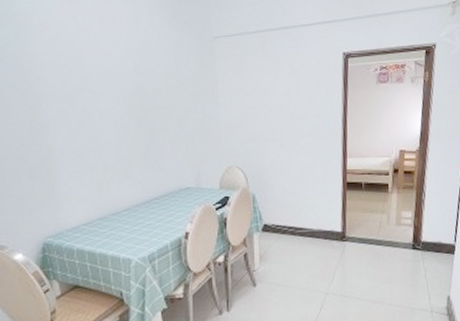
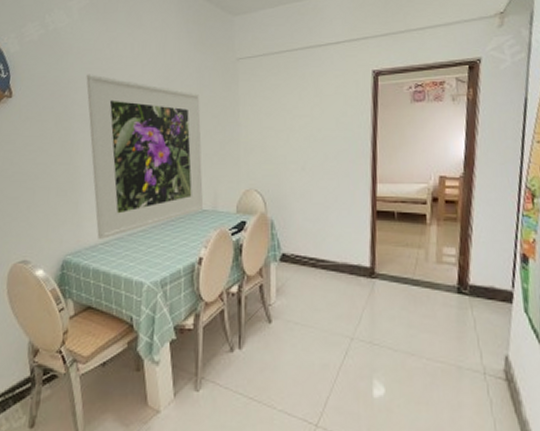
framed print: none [51,49,188,221] -> present [86,74,204,241]

